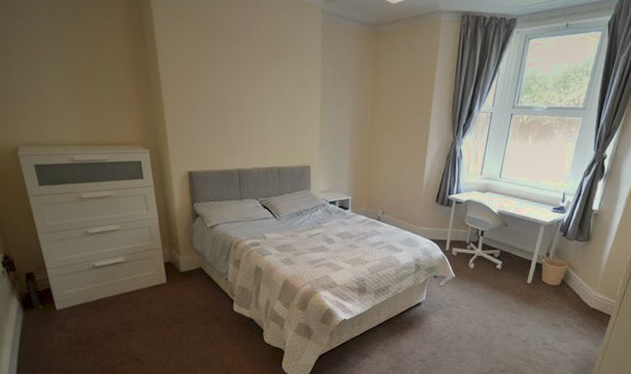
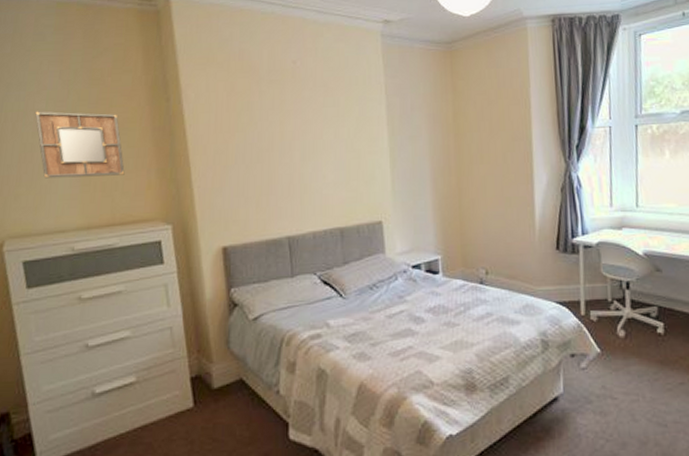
home mirror: none [35,41,111,105] -> present [35,111,125,179]

